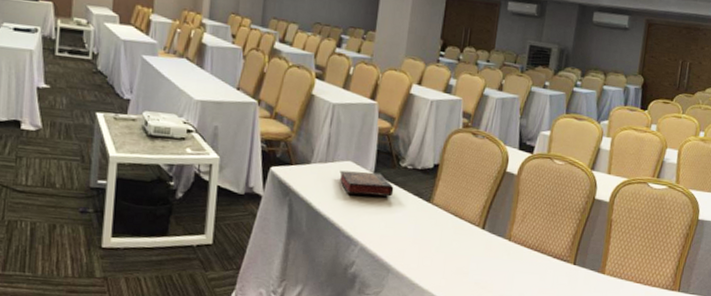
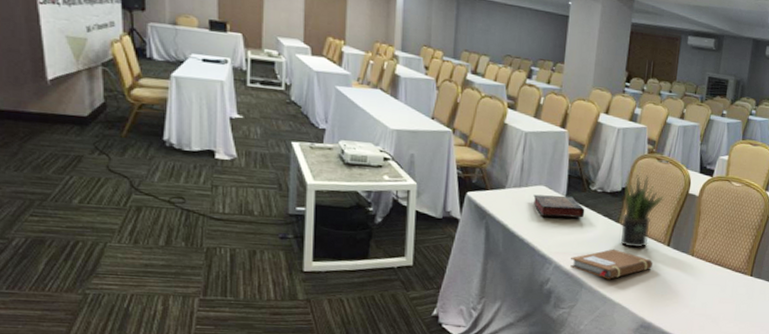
notebook: none [377,231,466,264] -> present [570,249,653,280]
potted plant: none [431,151,480,231] -> present [620,175,665,248]

